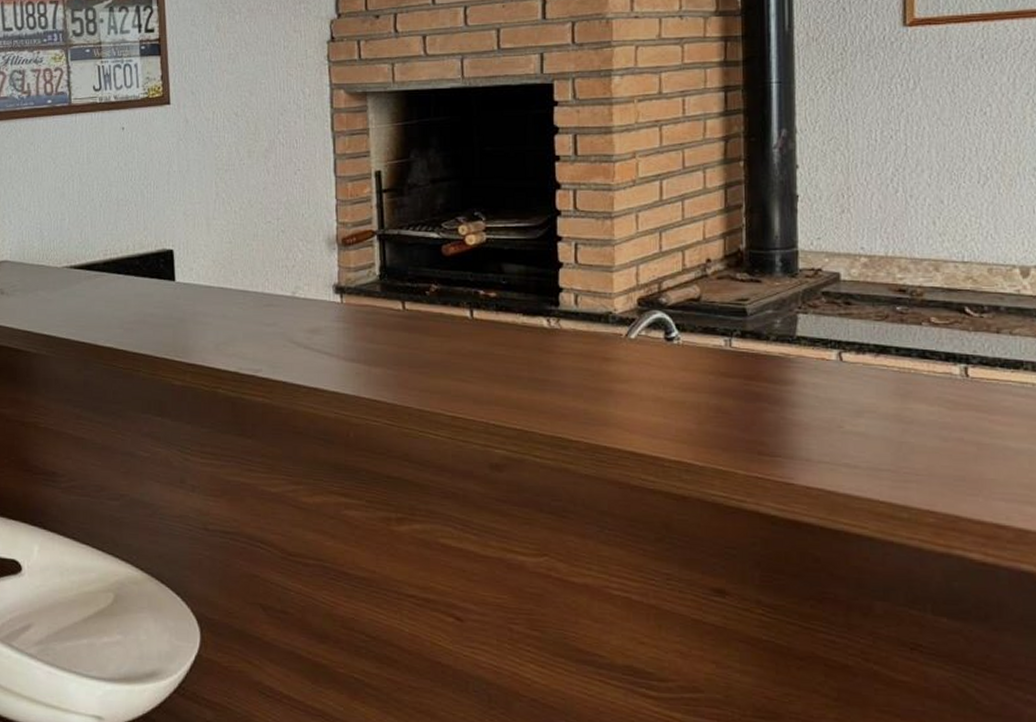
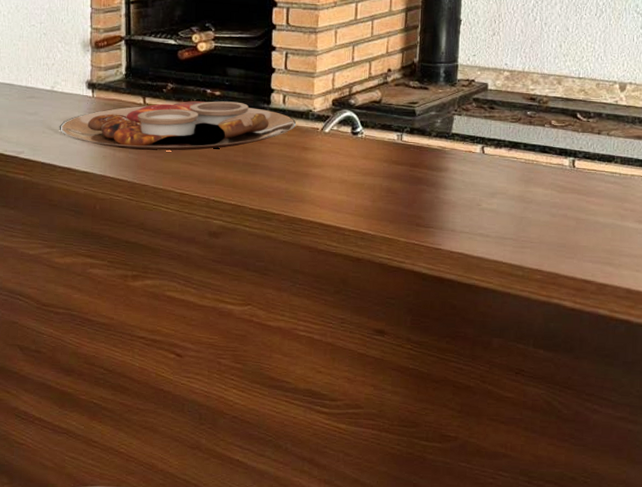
platter: none [302,304,594,365] -> present [59,101,297,151]

